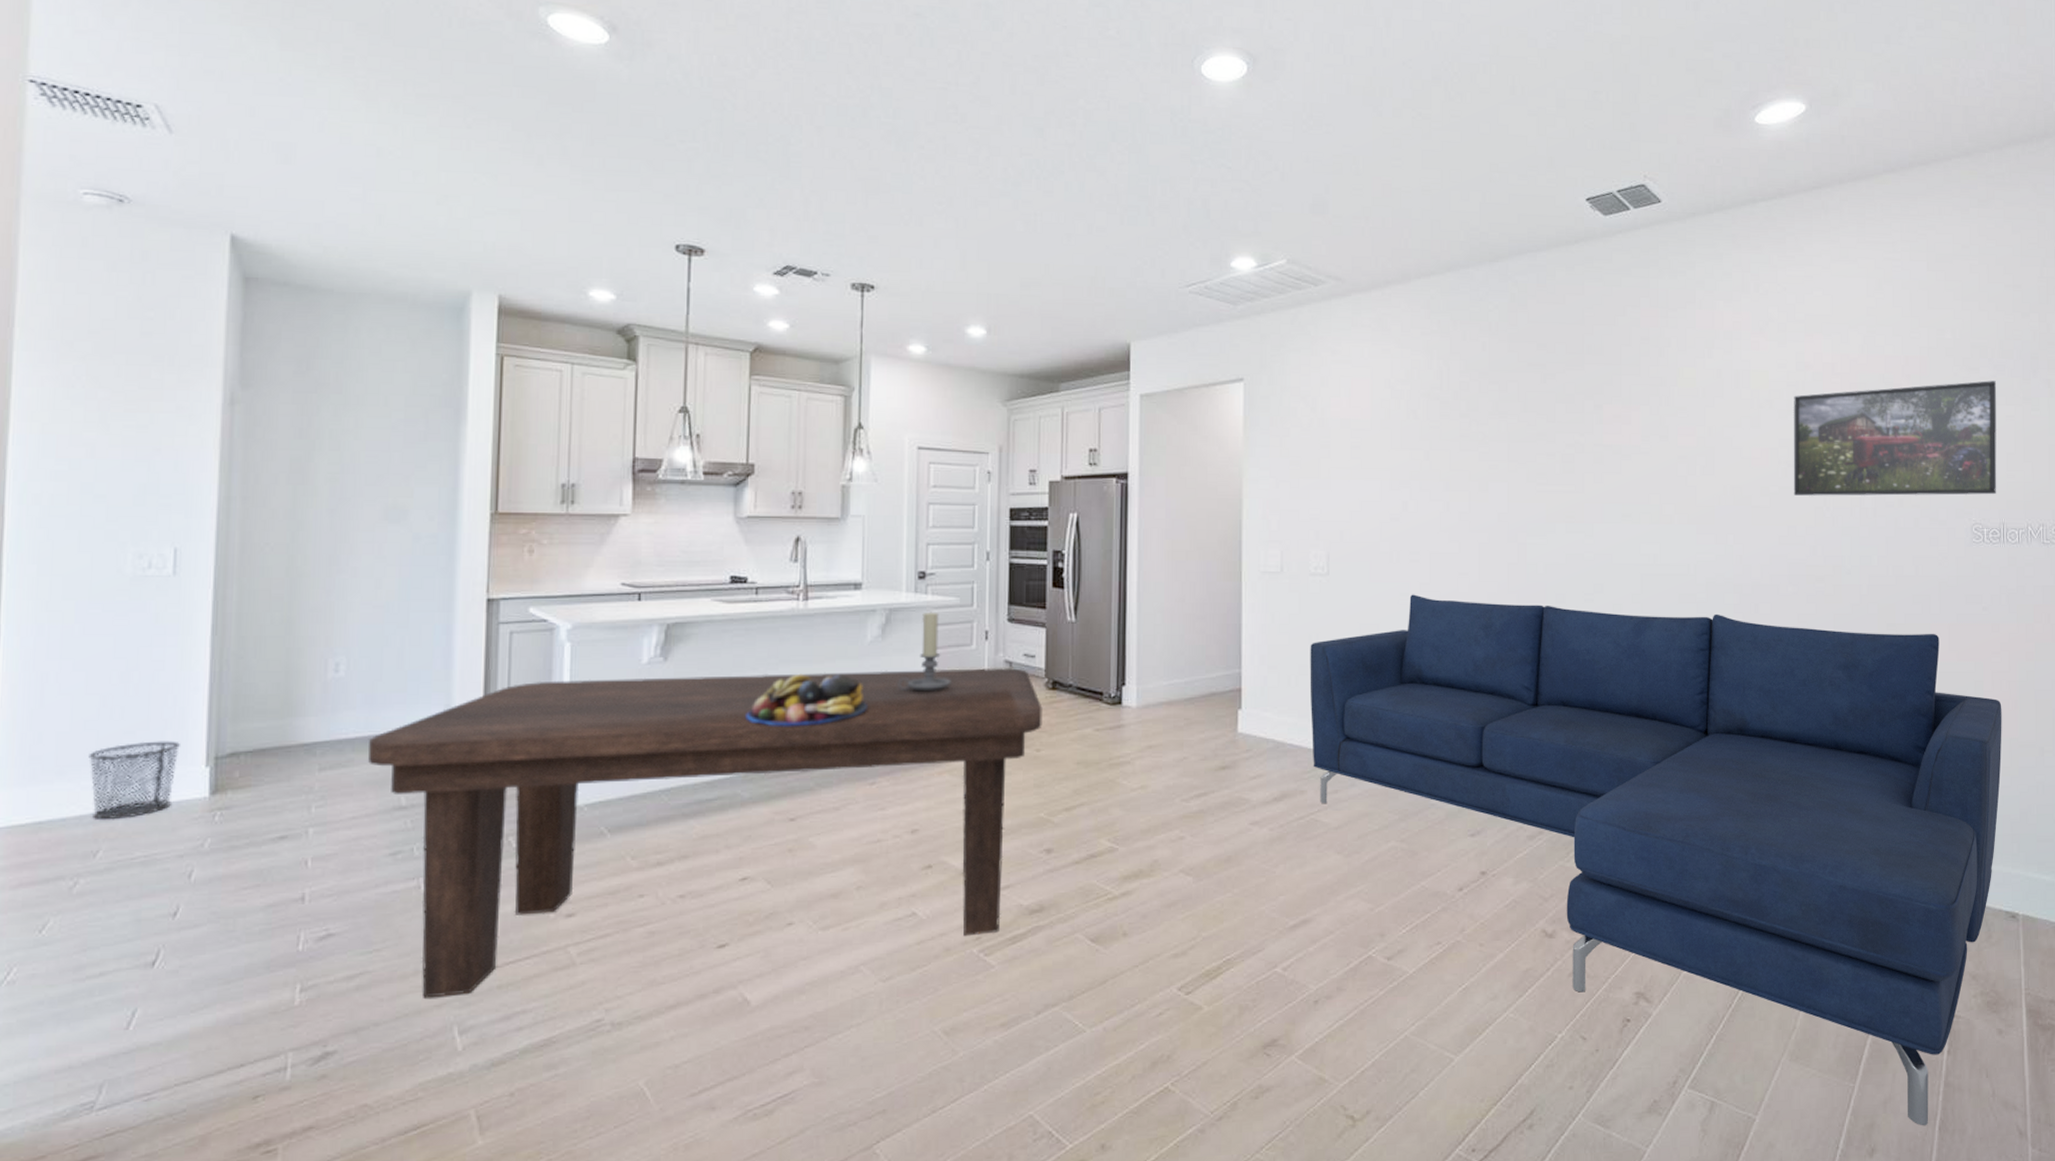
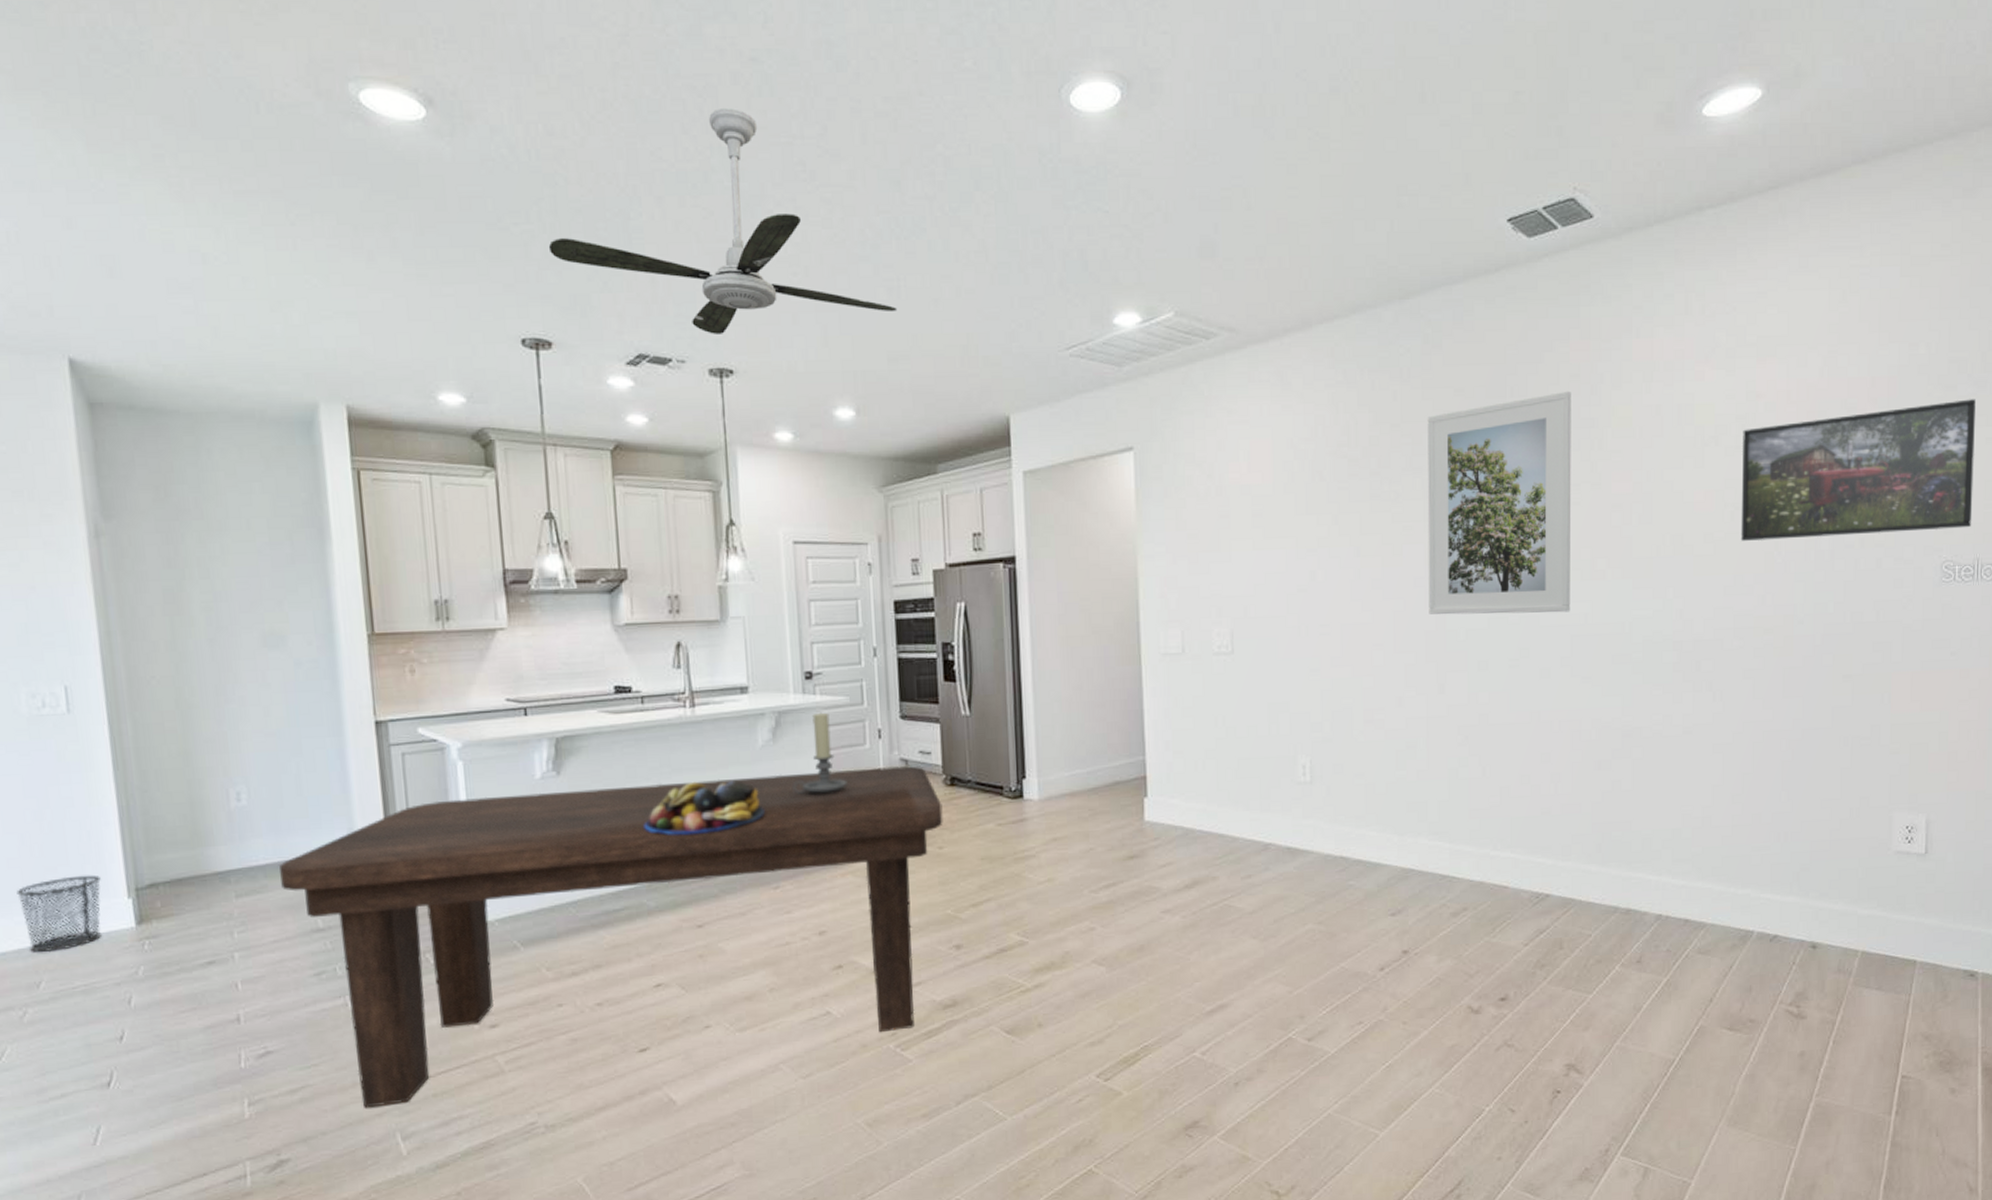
ceiling fan: none [710,54,1033,253] -> present [548,108,898,334]
sofa: present [1309,594,2002,1126] -> none [1216,669,1968,1186]
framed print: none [1511,351,1642,553] -> present [1427,391,1571,615]

